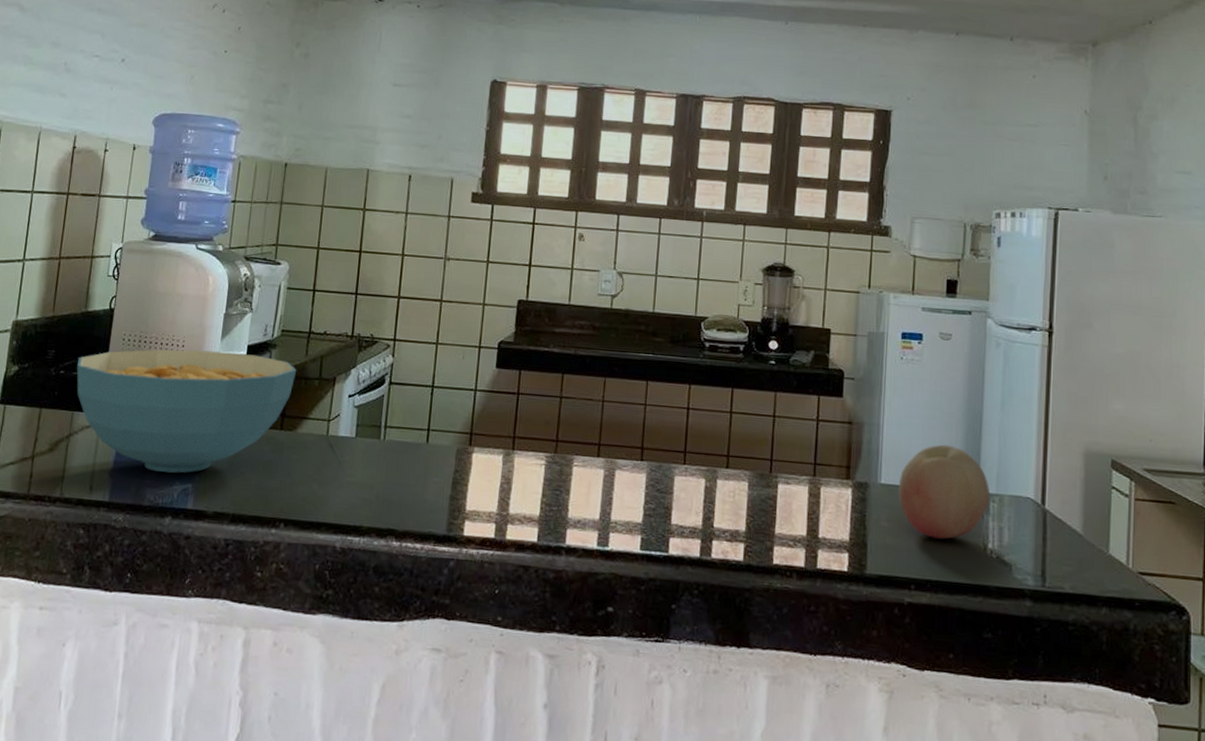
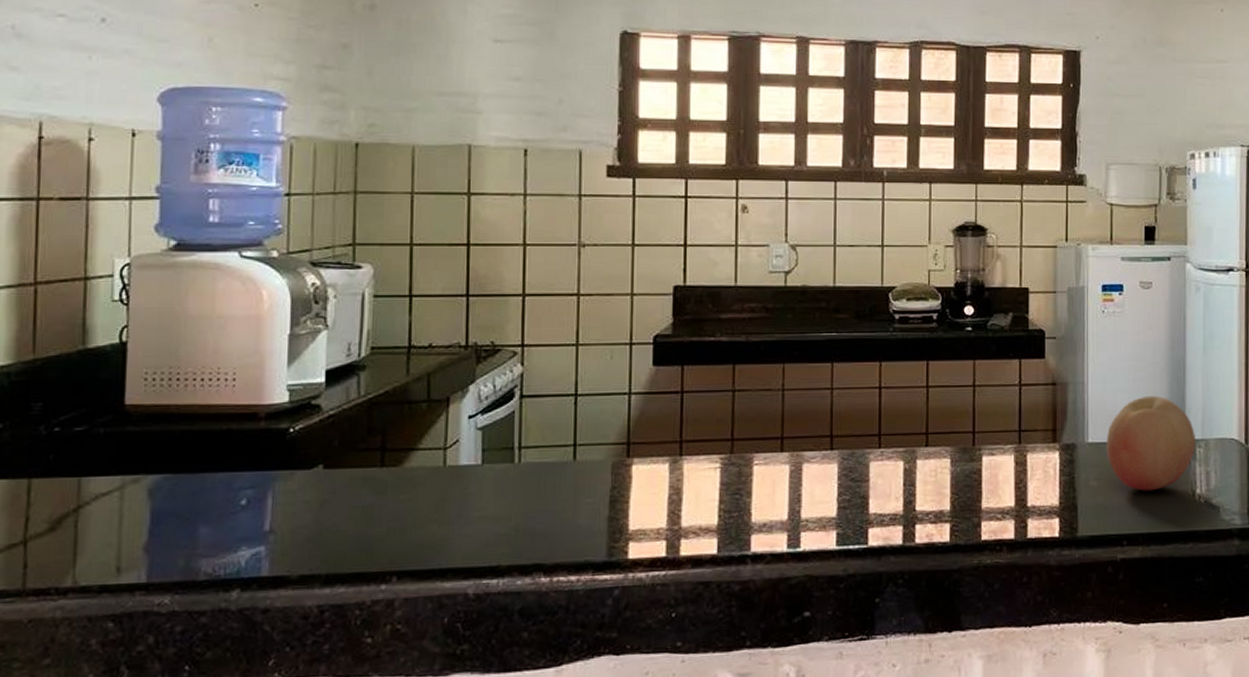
cereal bowl: present [77,349,296,473] -> none [79,381,395,537]

